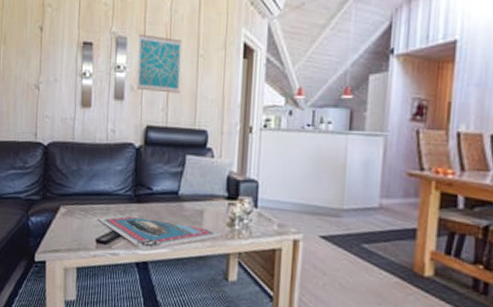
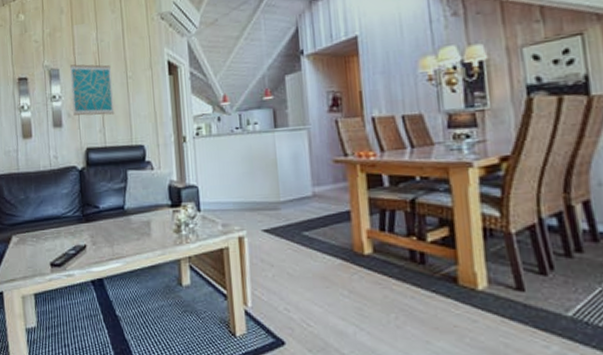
postcard: present [98,215,223,251] -> none [50,236,172,268]

